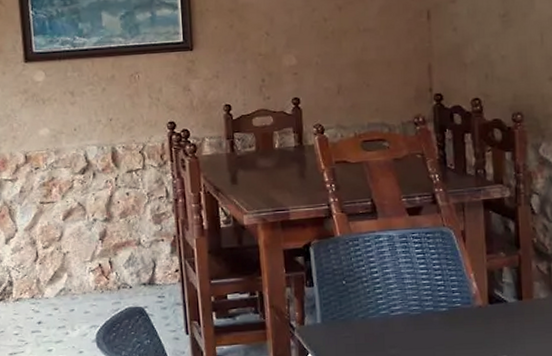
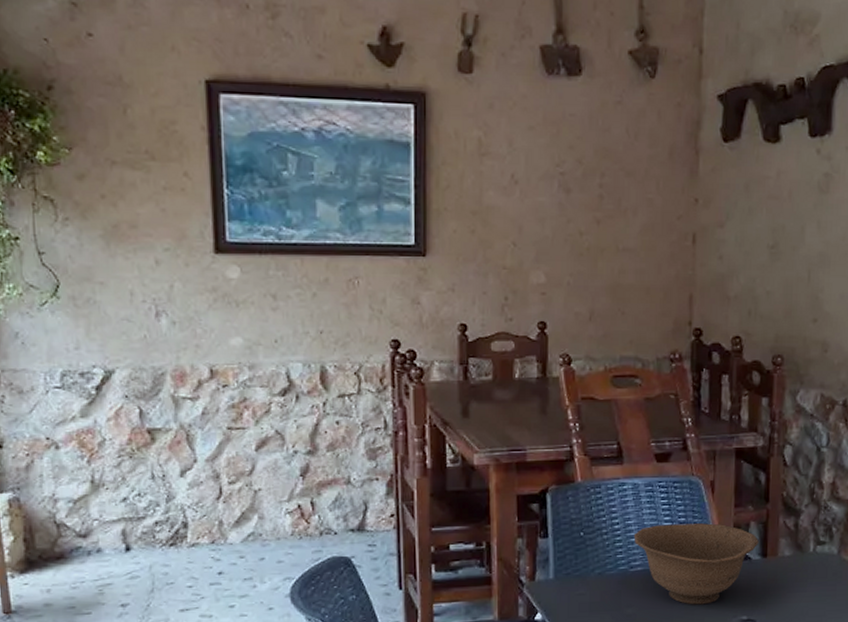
bowl: none [392,269,513,346] -> present [633,523,759,605]

